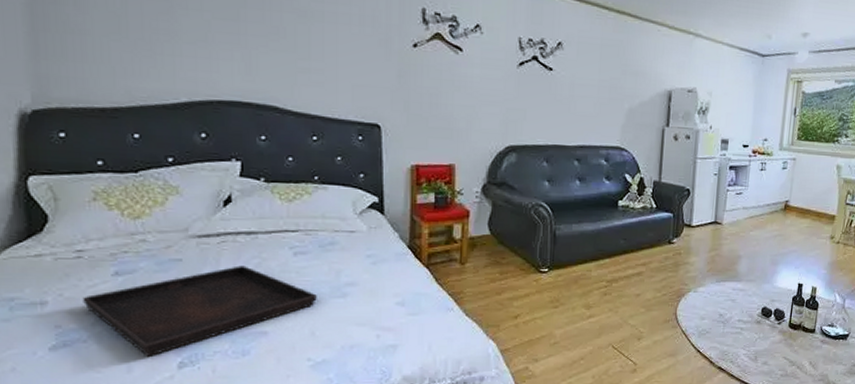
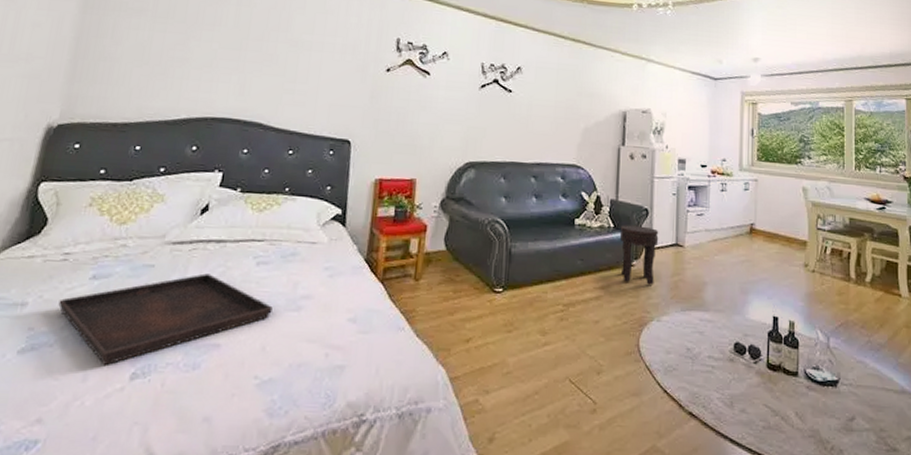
side table: none [661,205,699,260] -> present [619,225,659,285]

